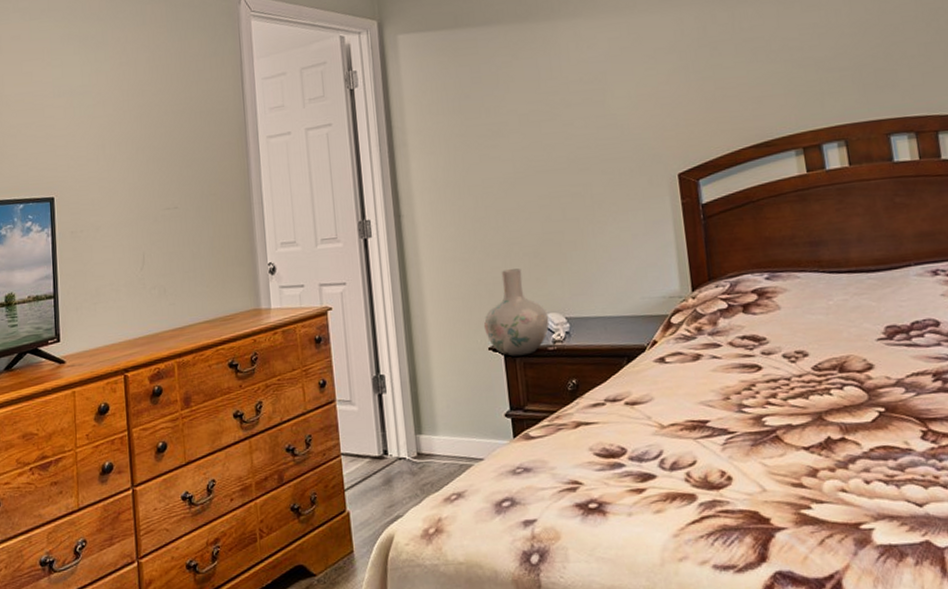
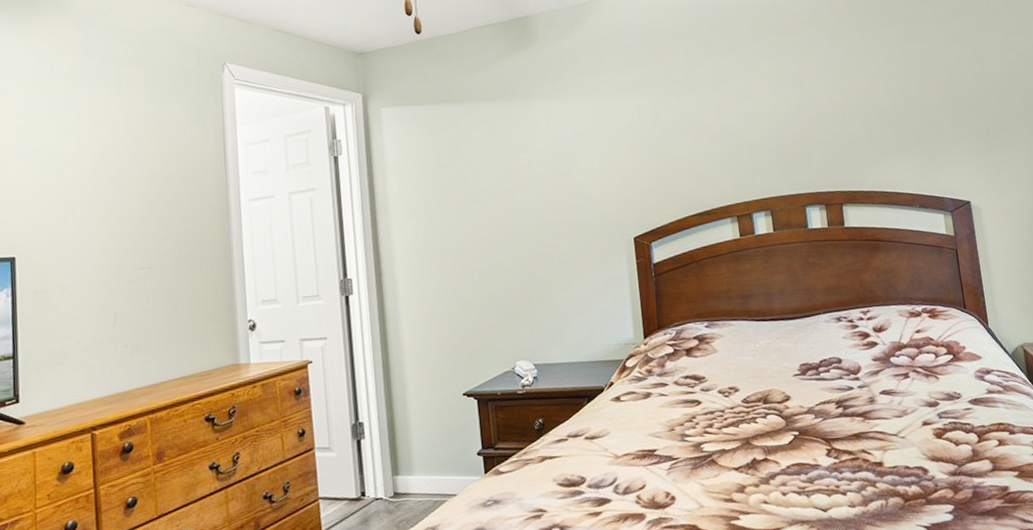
vase: present [483,268,550,357] -> none [458,321,519,401]

